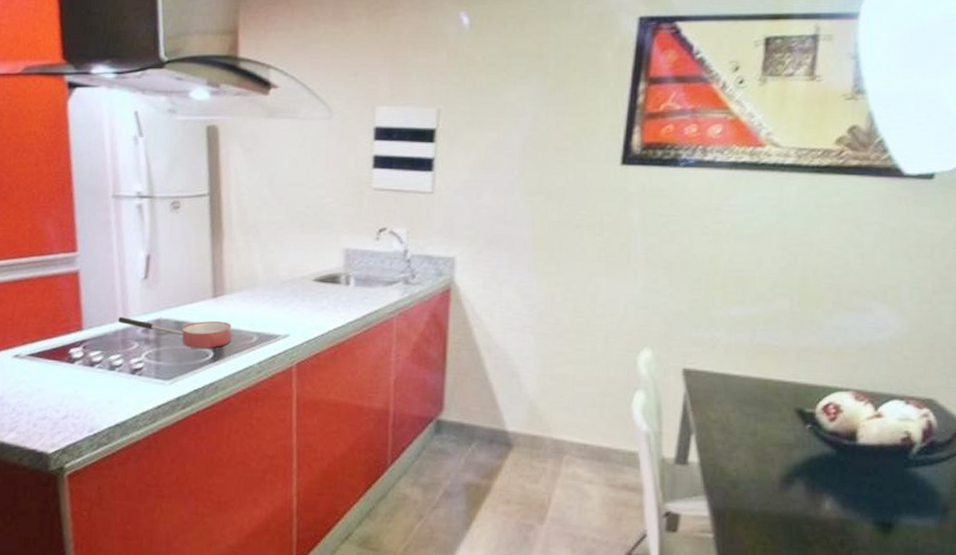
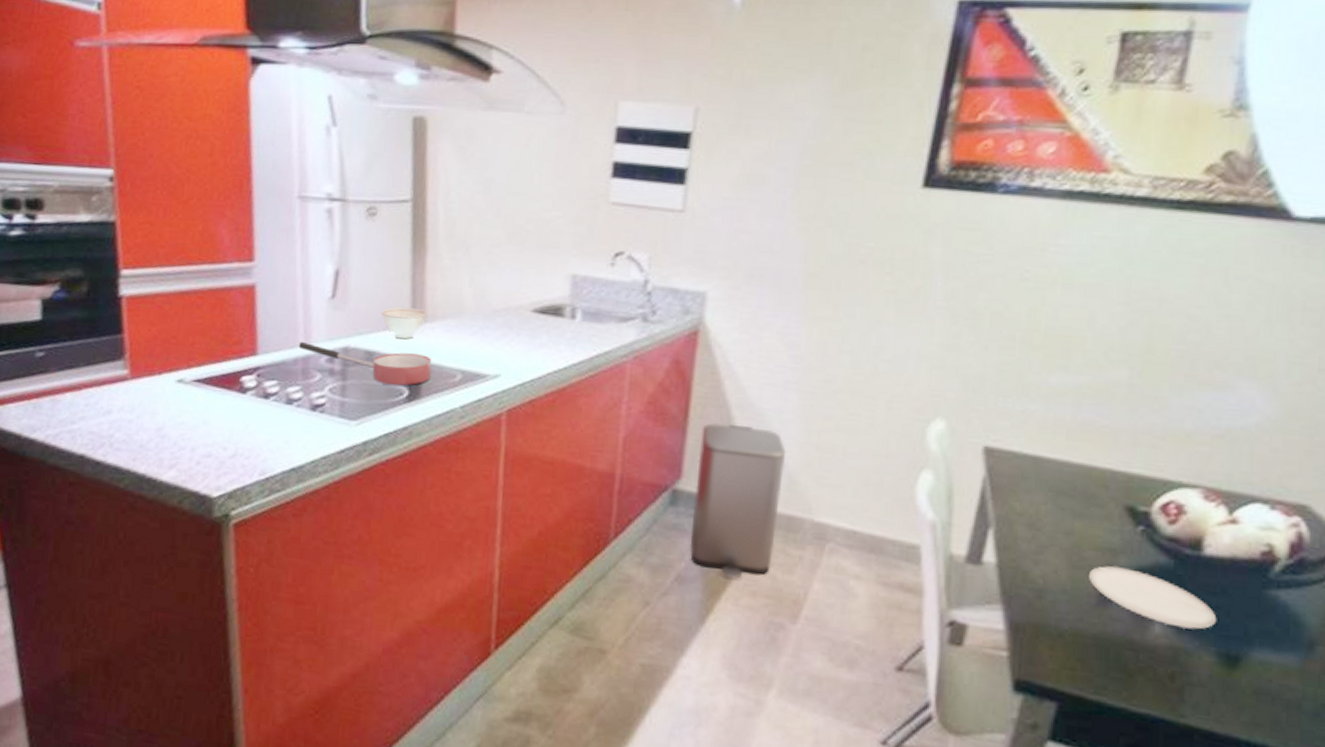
bowl: none [187,283,227,310] -> present [381,307,428,340]
pedal bin: none [453,364,527,491] -> present [689,423,786,579]
plate: none [772,458,872,504] -> present [1089,566,1217,630]

